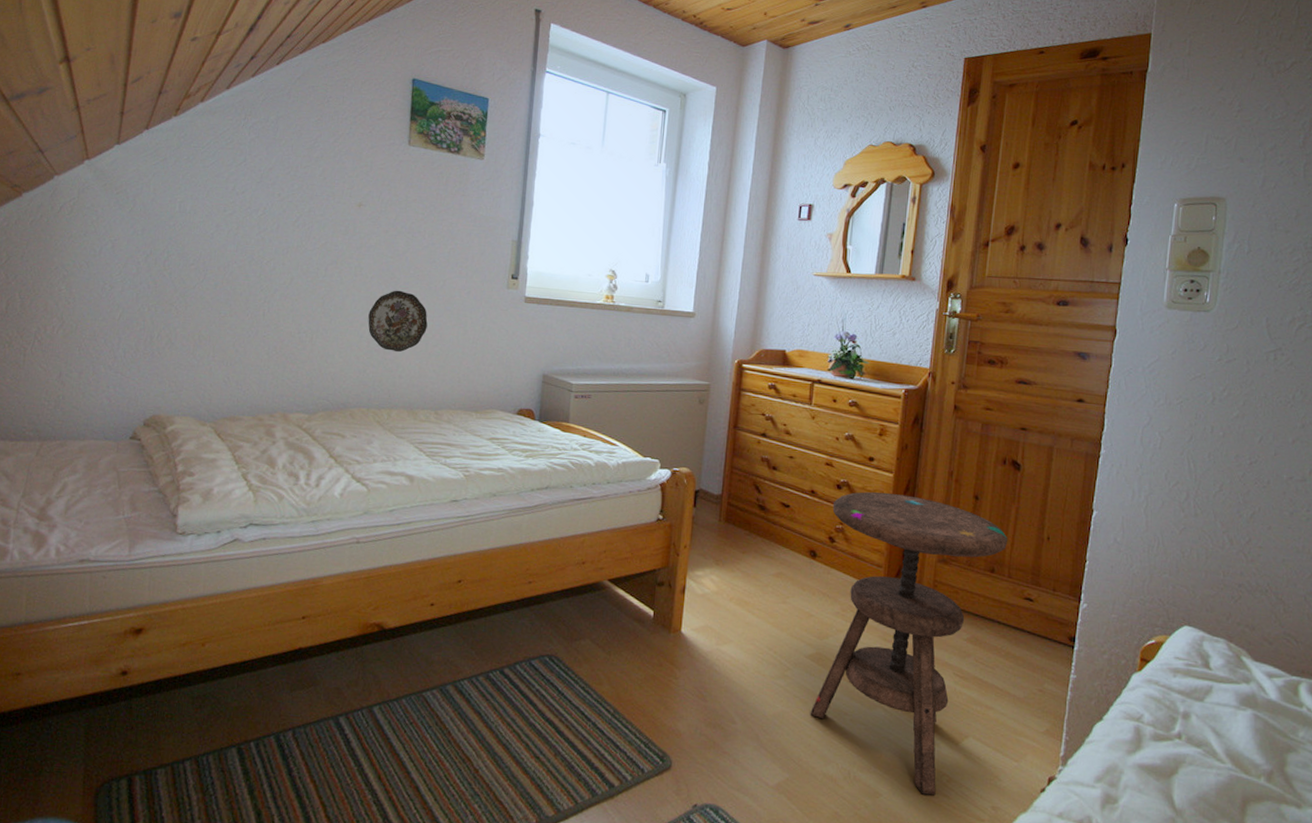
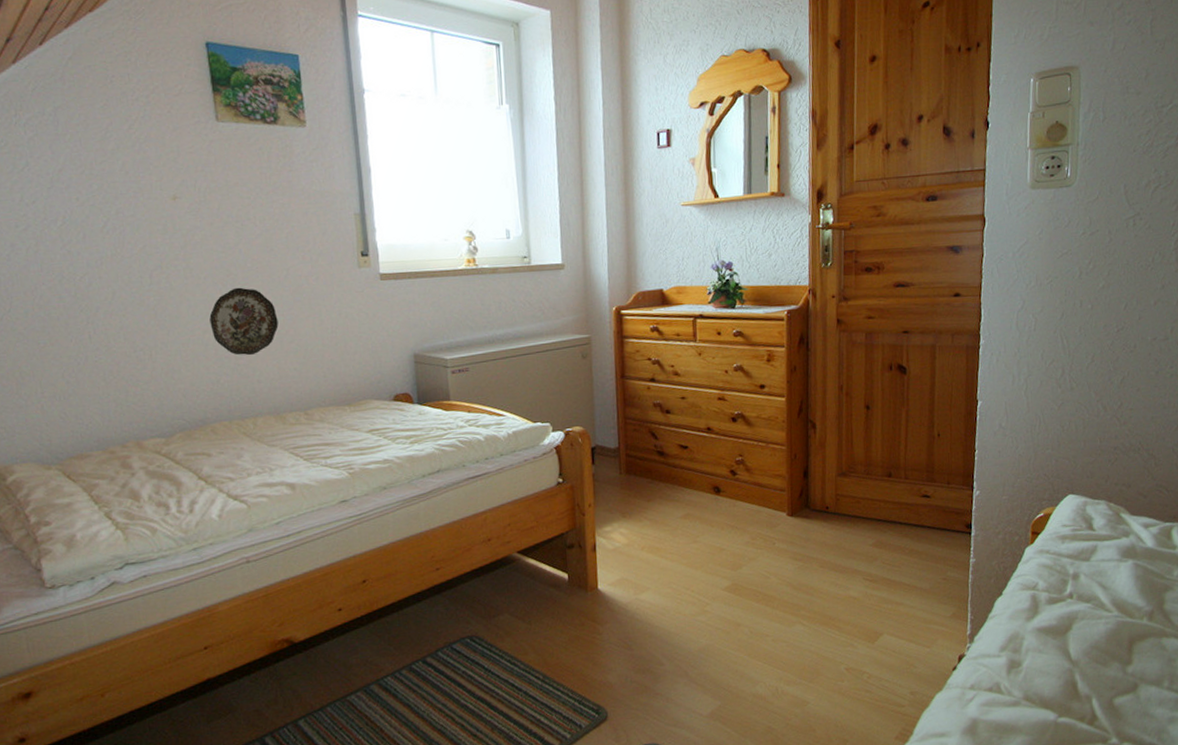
side table: present [810,492,1008,796] -> none [730,416,902,694]

